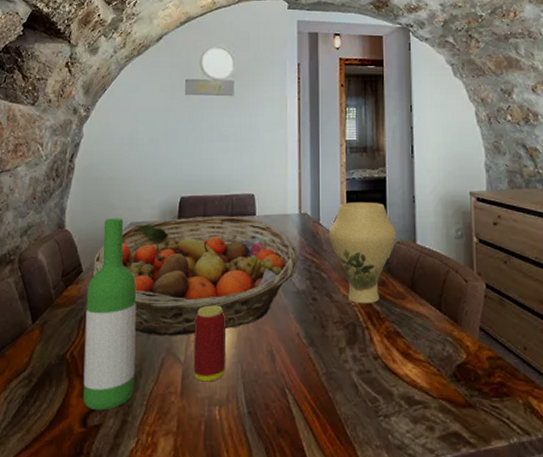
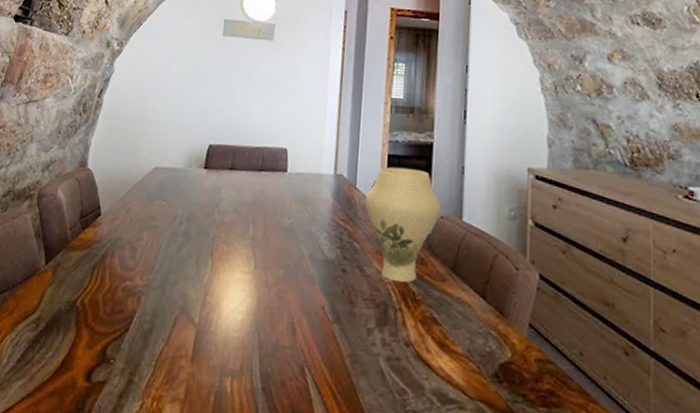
wine bottle: present [83,218,137,411] -> none [89,160,155,367]
fruit basket: present [92,215,299,336] -> none [110,167,331,295]
beverage can: present [193,305,226,382] -> none [207,264,246,349]

